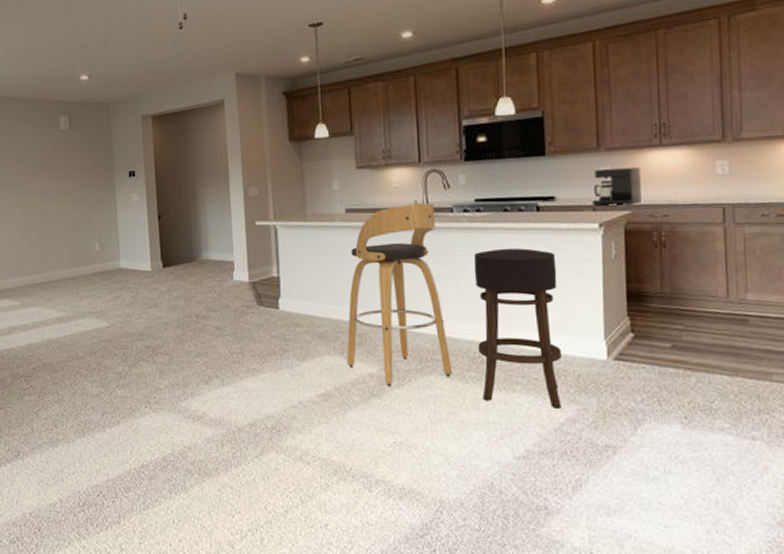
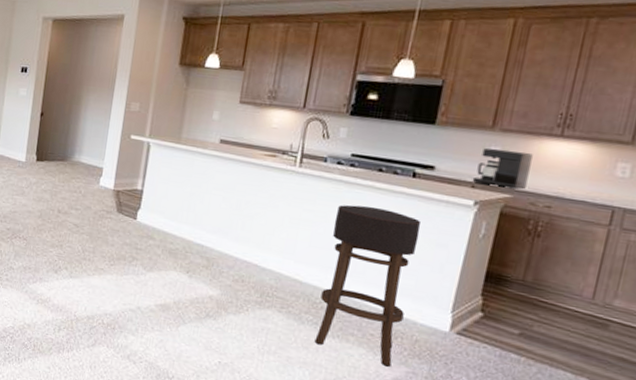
bar stool: present [346,203,452,387] -> none [190,146,310,315]

